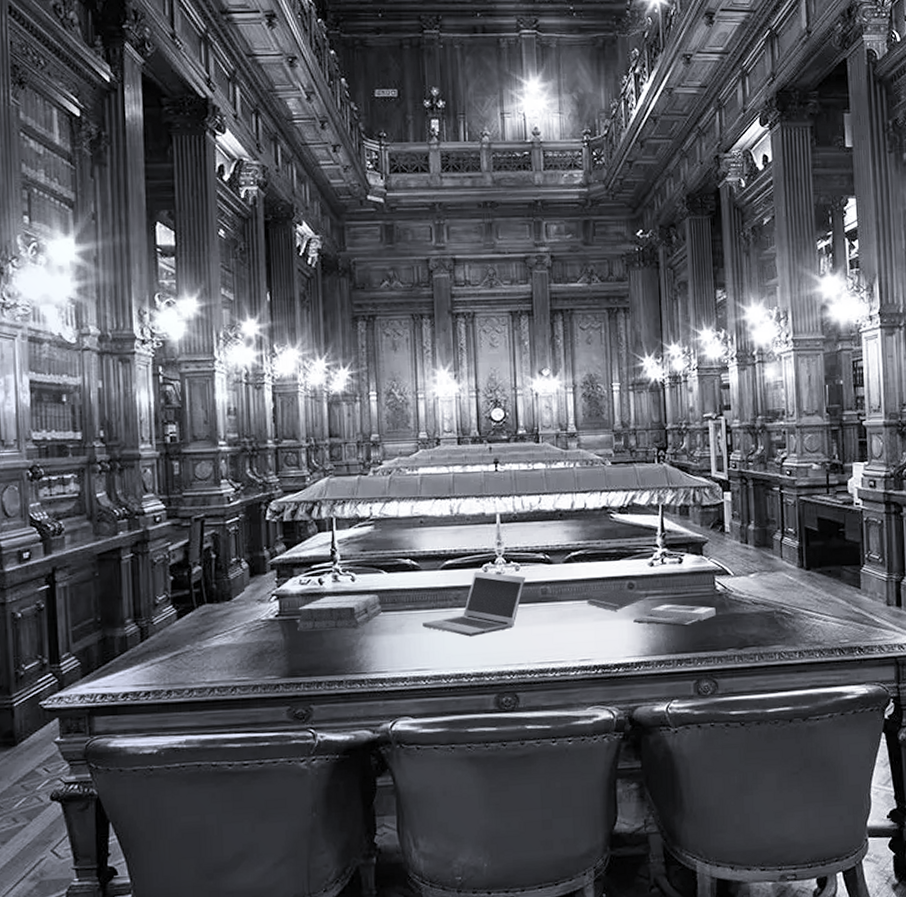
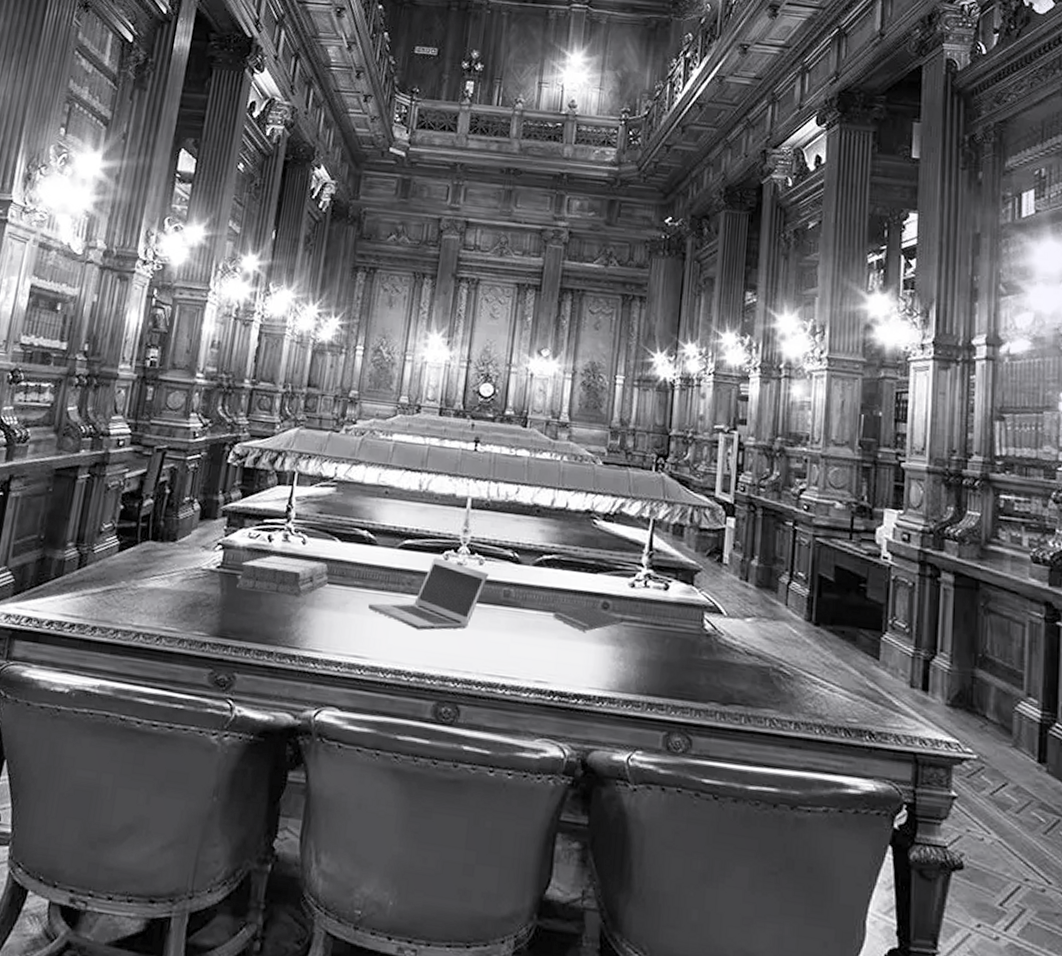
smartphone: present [633,604,716,627] -> none [602,634,701,666]

